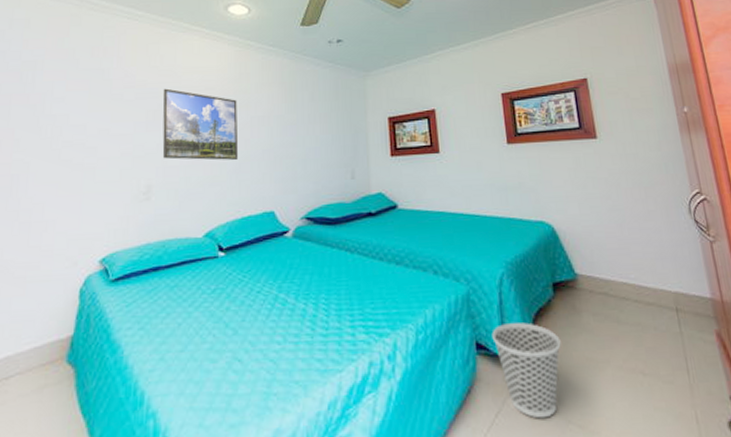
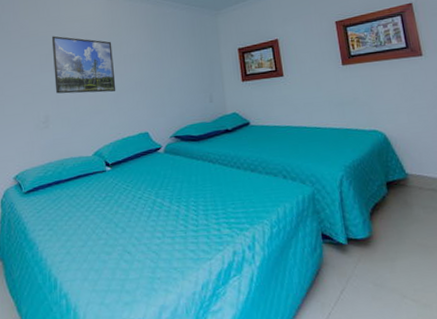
wastebasket: present [492,322,561,419] -> none [335,216,396,295]

